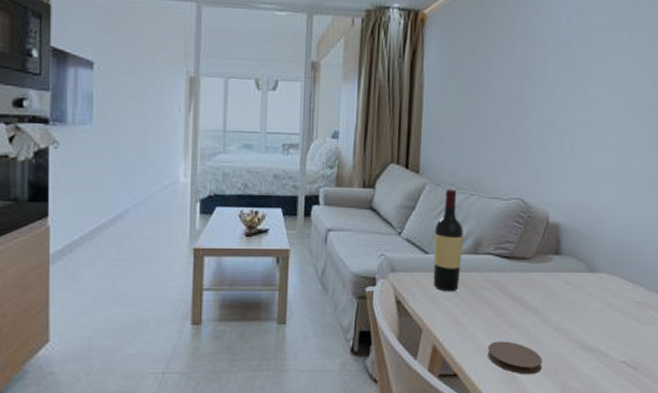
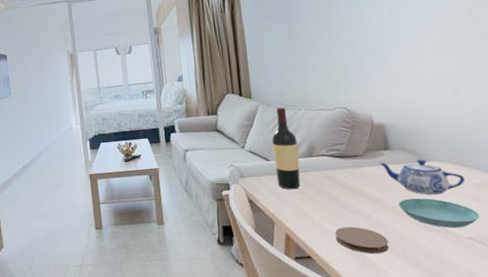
teapot: none [547,268,629,311] -> present [379,159,466,195]
saucer: none [559,312,636,350] -> present [398,197,480,228]

